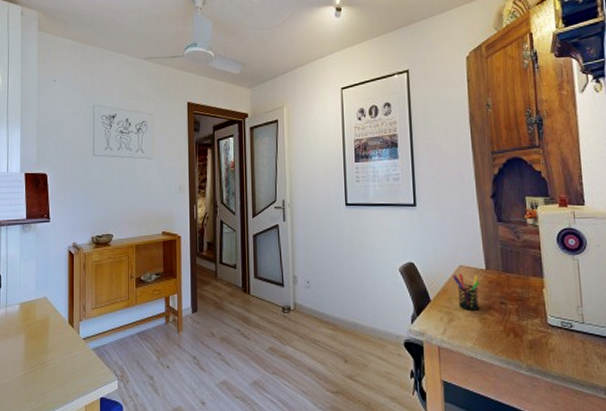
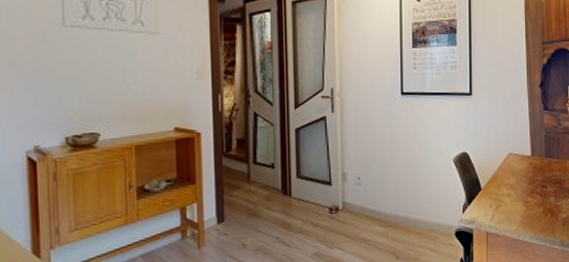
pen holder: present [452,273,480,310] -> none [502,161,525,196]

